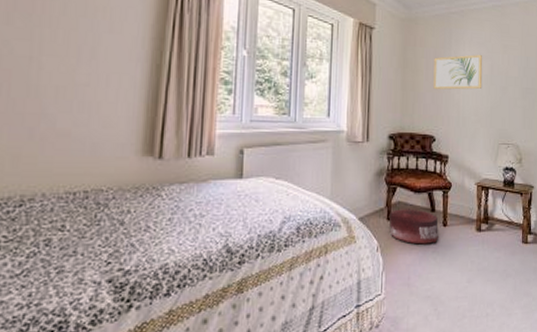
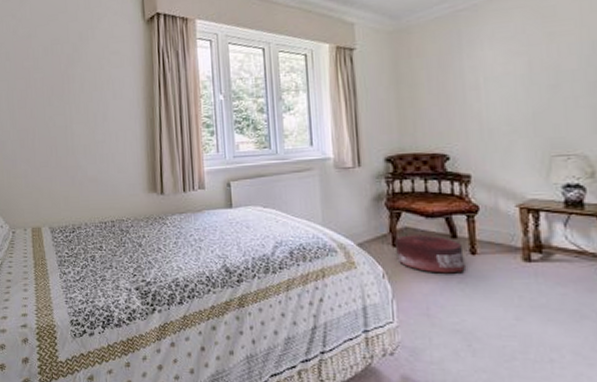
wall art: present [433,54,483,90] -> none [438,52,517,103]

